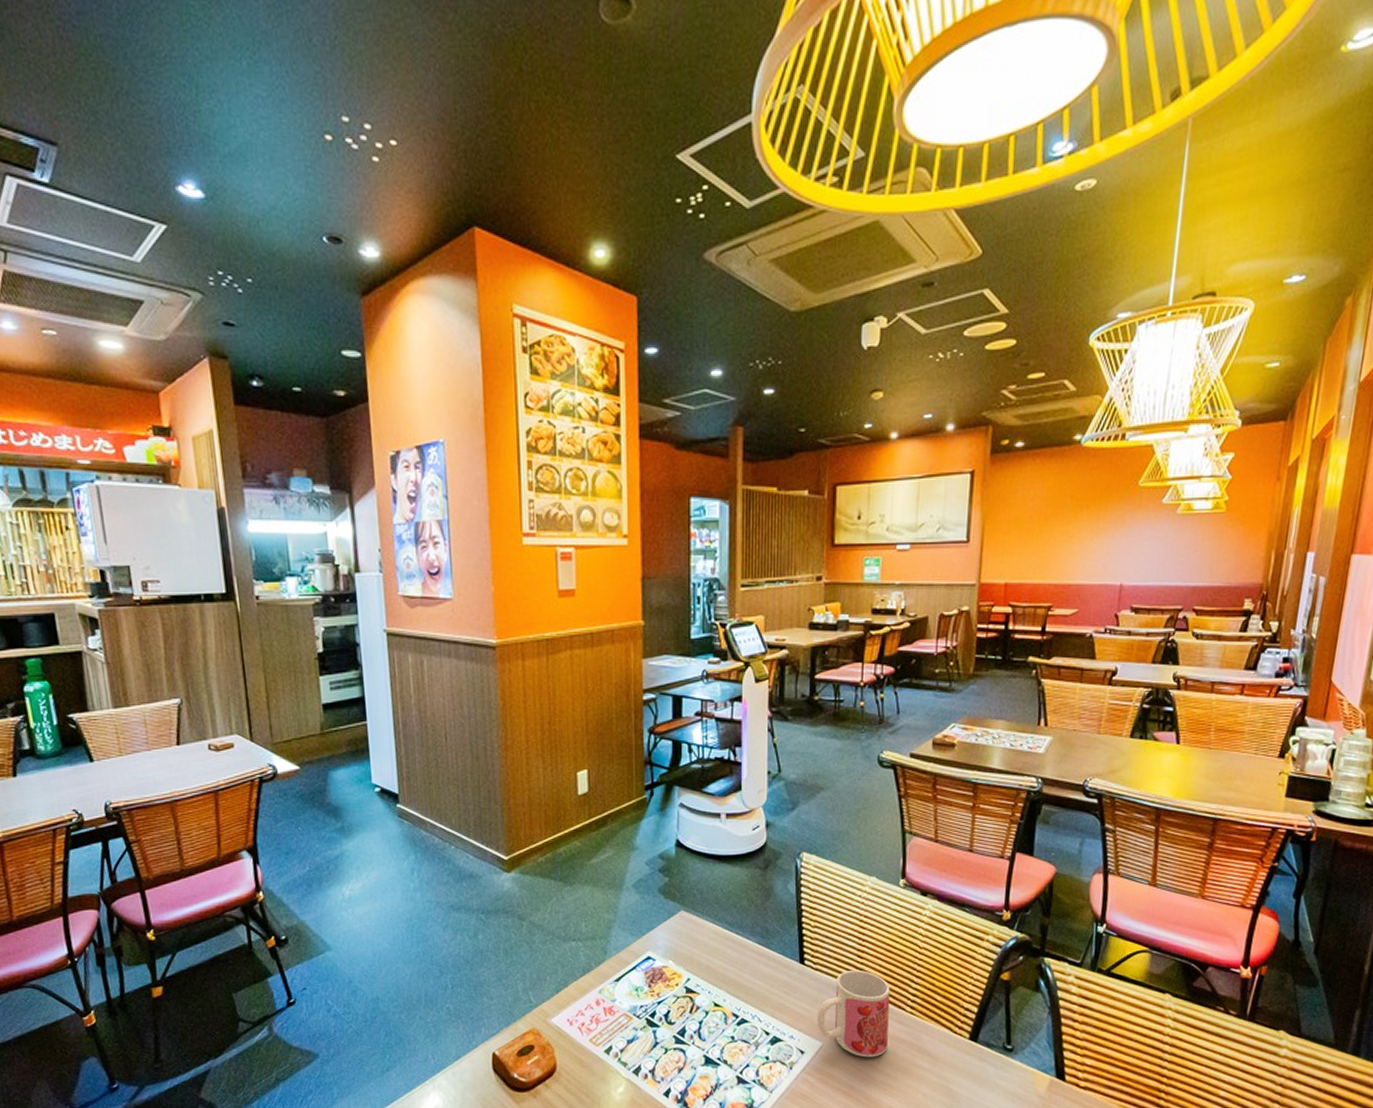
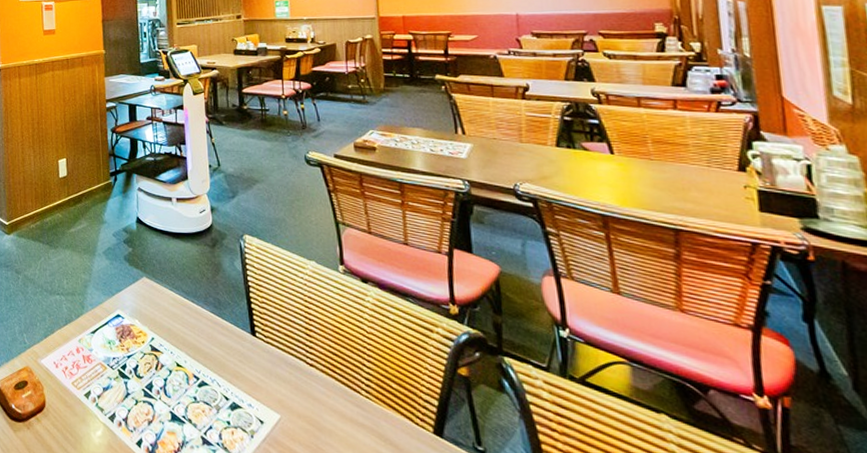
mug: present [817,969,890,1058] -> none [273,346,347,438]

